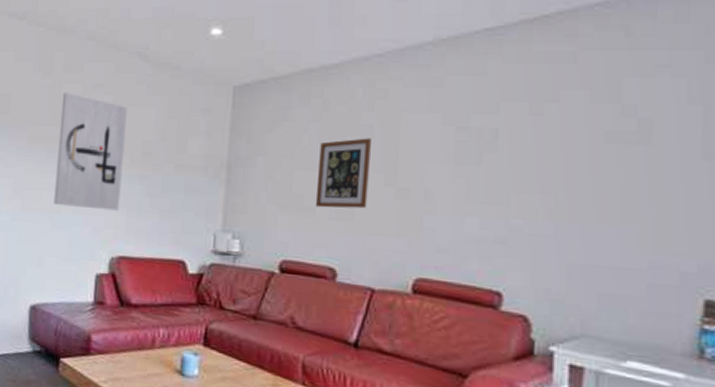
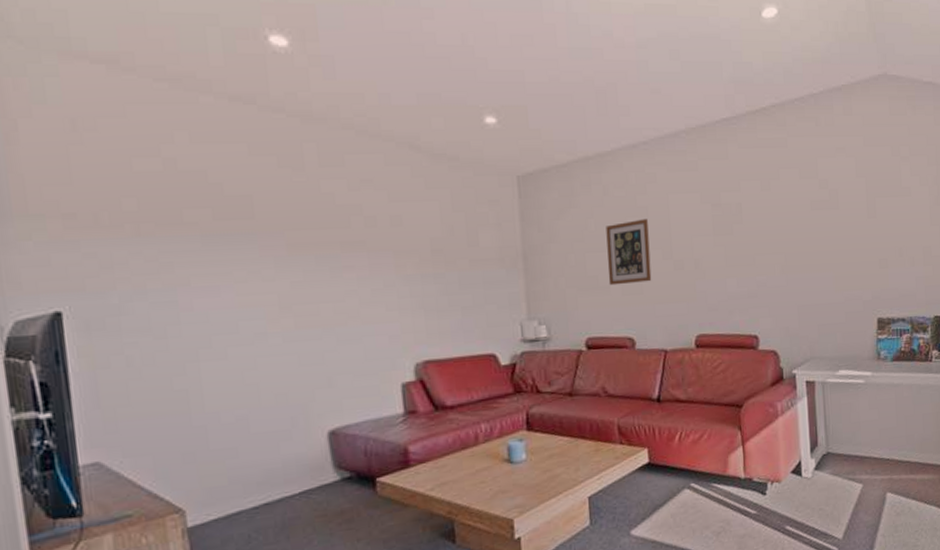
wall art: present [53,92,127,211] -> none [323,189,416,318]

